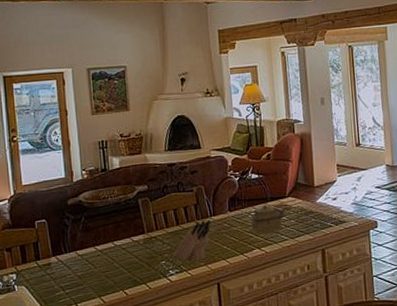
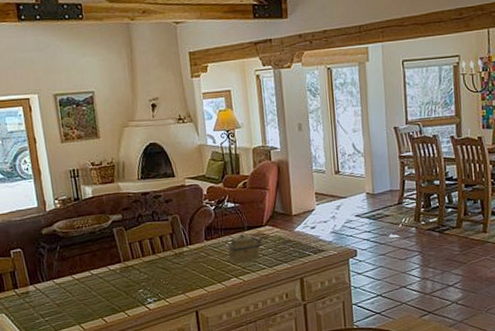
knife block: present [174,219,211,262] -> none [151,248,188,290]

